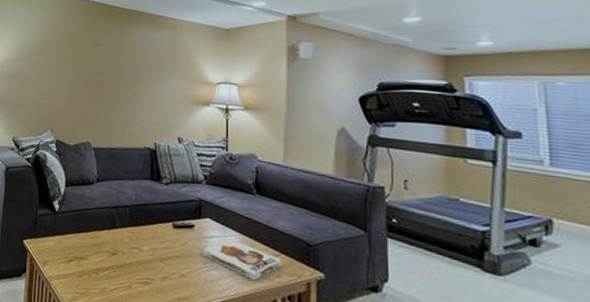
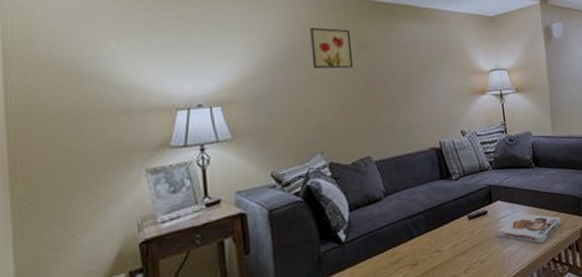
wall art: none [57,24,90,62] -> present [310,27,354,69]

